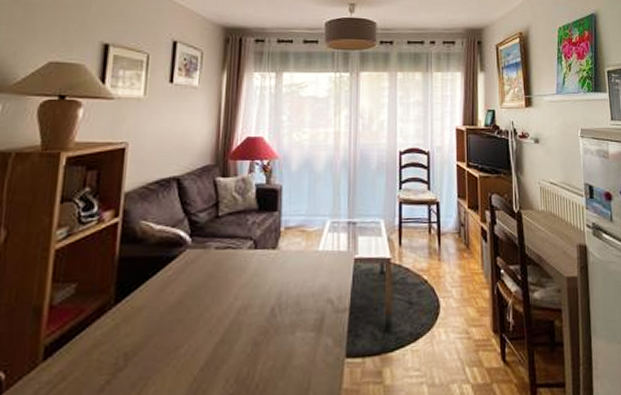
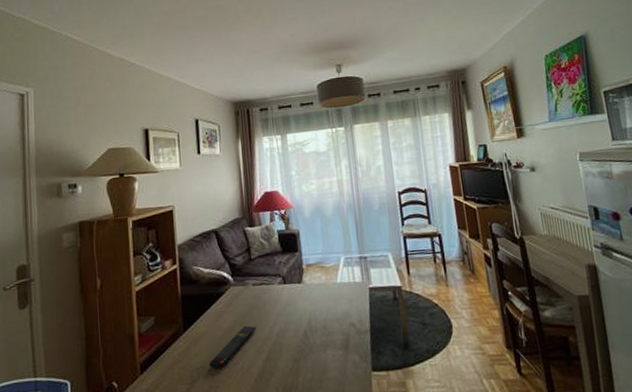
remote control: none [142,299,212,355] -> present [208,325,257,370]

